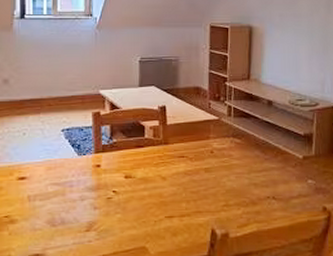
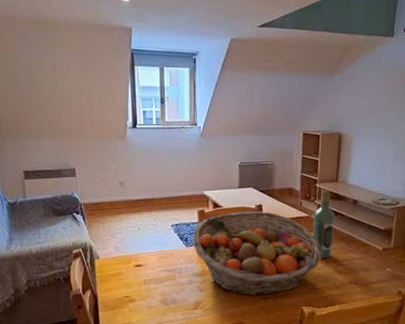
fruit basket: none [87,114,235,214] -> present [193,211,322,296]
wine bottle: none [223,89,249,168] -> present [313,189,335,258]

